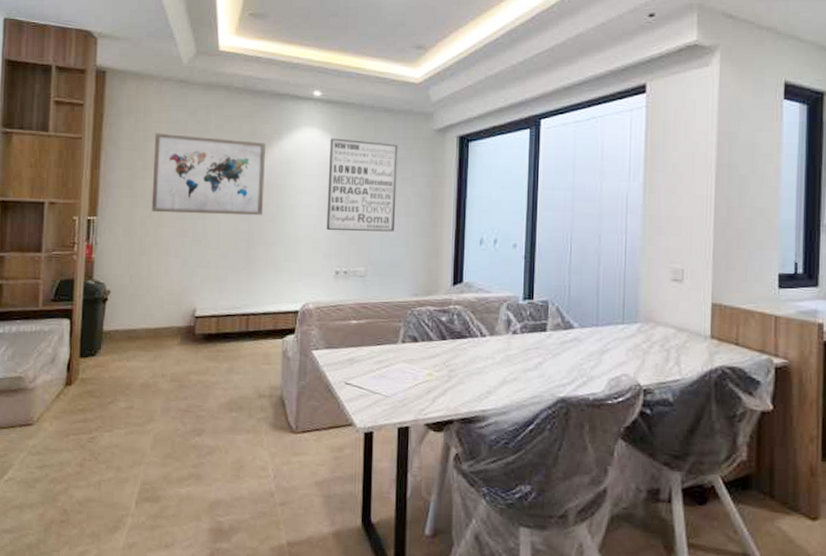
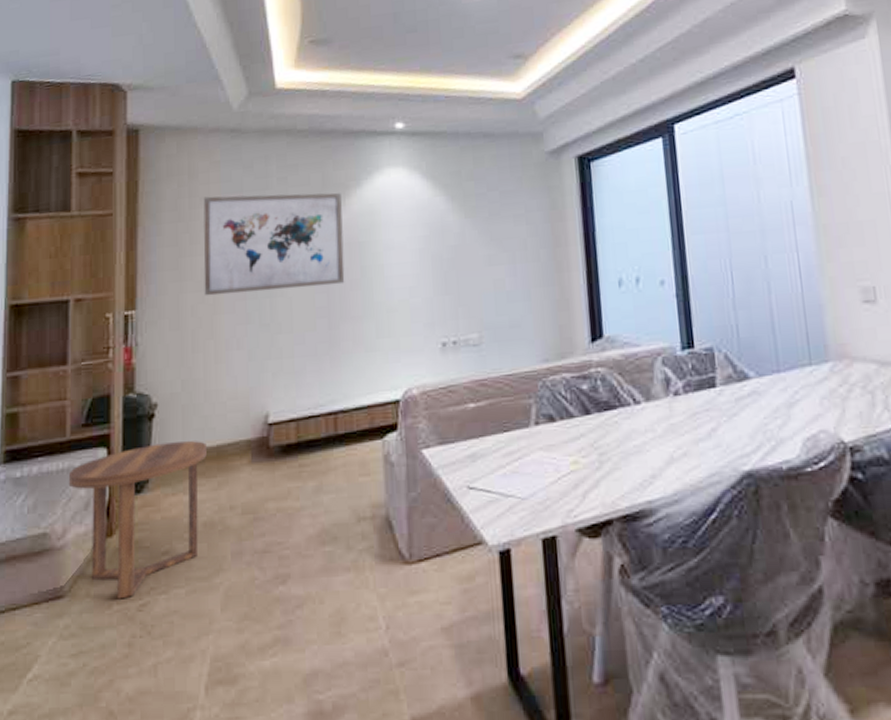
side table: none [39,321,146,432] -> present [68,441,207,600]
wall art: present [326,138,398,232] -> none [420,175,511,293]

